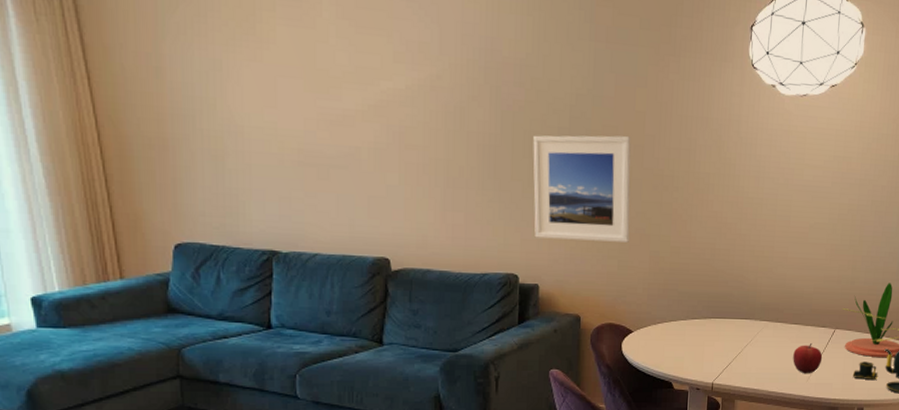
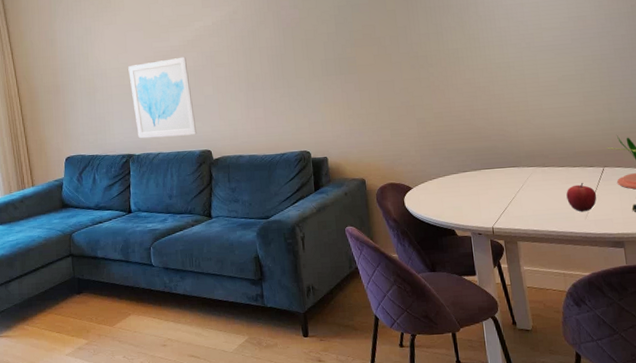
wall art: none [277,126,372,236] -> present [128,56,197,139]
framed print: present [533,135,631,242] -> none [309,31,397,120]

